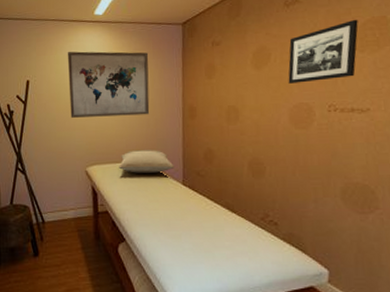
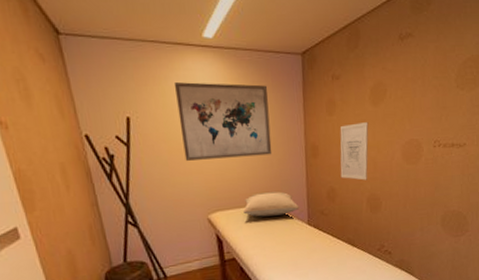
wall art: none [219,85,251,143] -> present [340,122,369,181]
picture frame: present [288,19,359,84] -> none [401,56,460,120]

